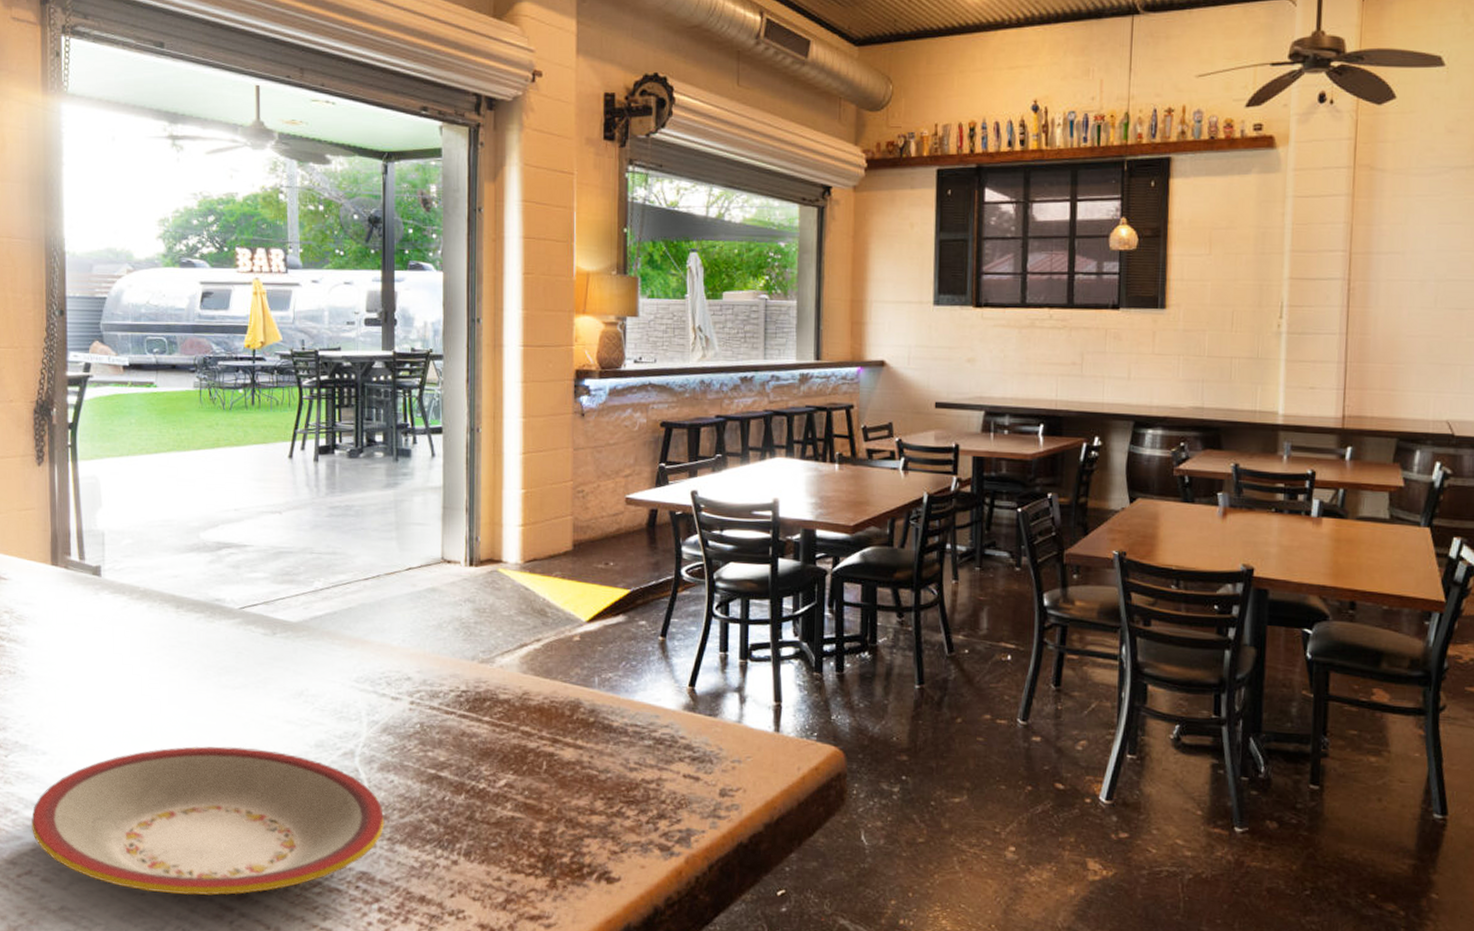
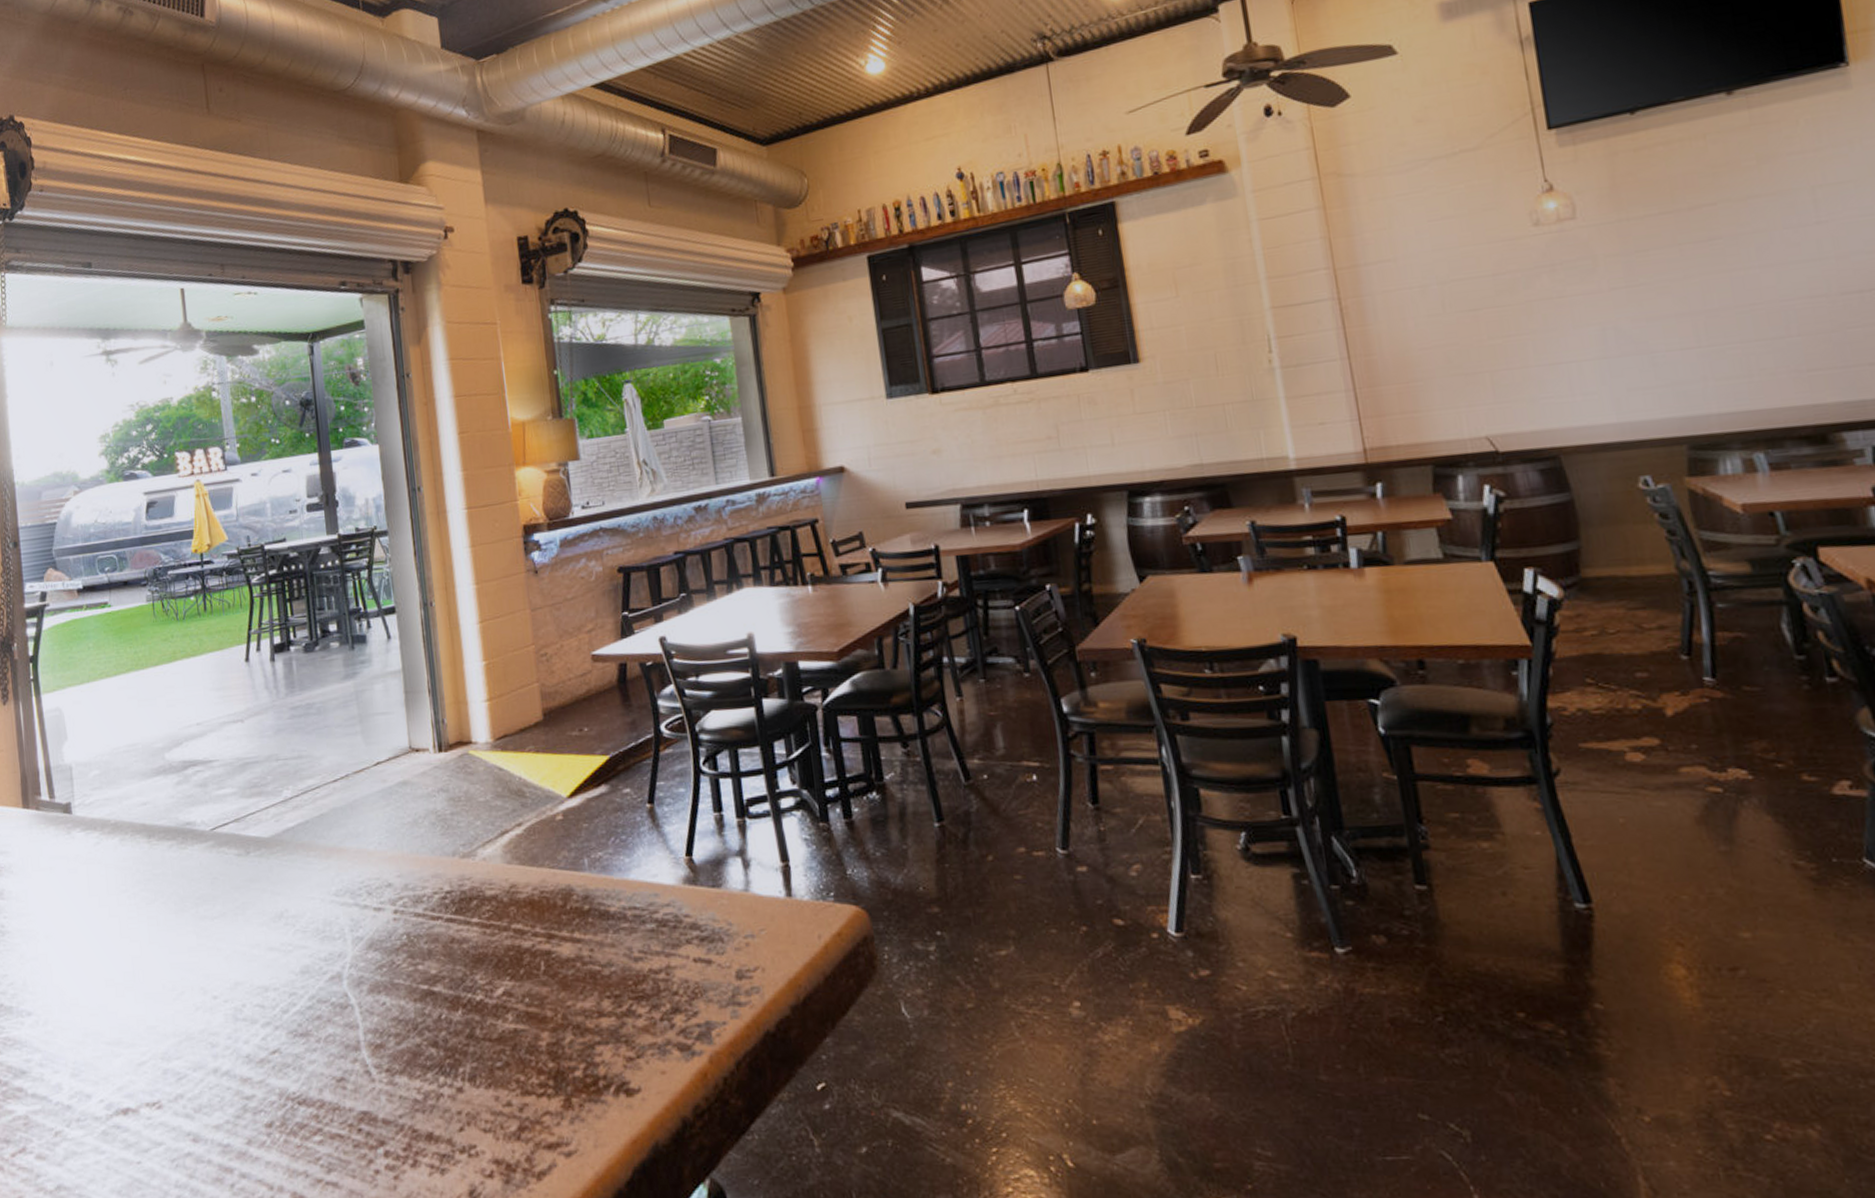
plate: present [30,746,385,896] -> none [21,983,381,1160]

